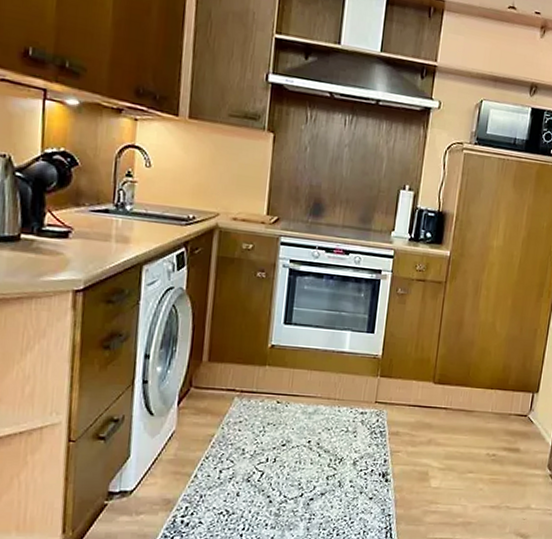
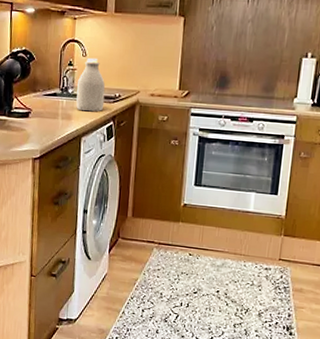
bottle: none [136,168,175,235] -> present [76,57,105,112]

